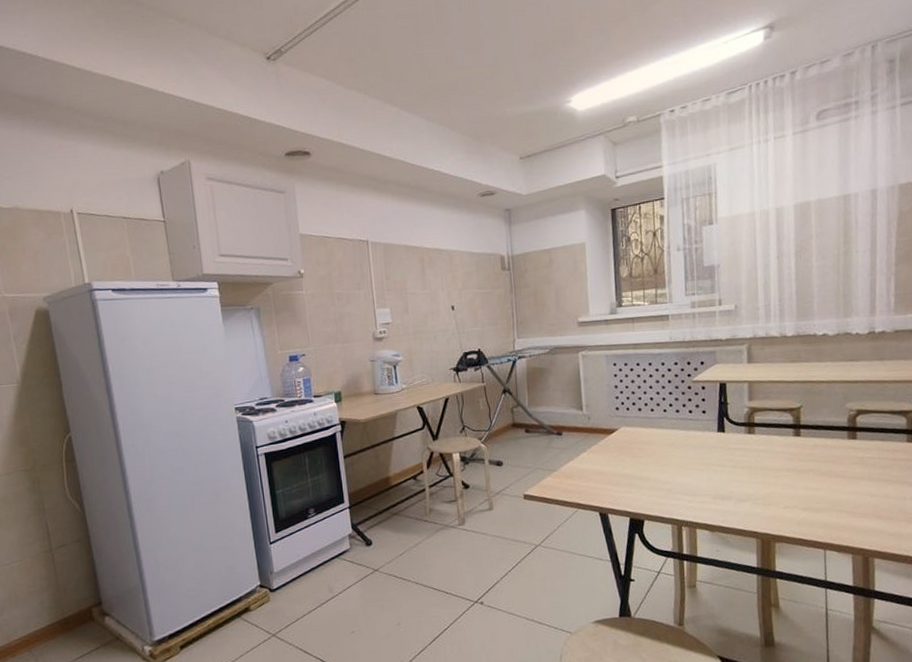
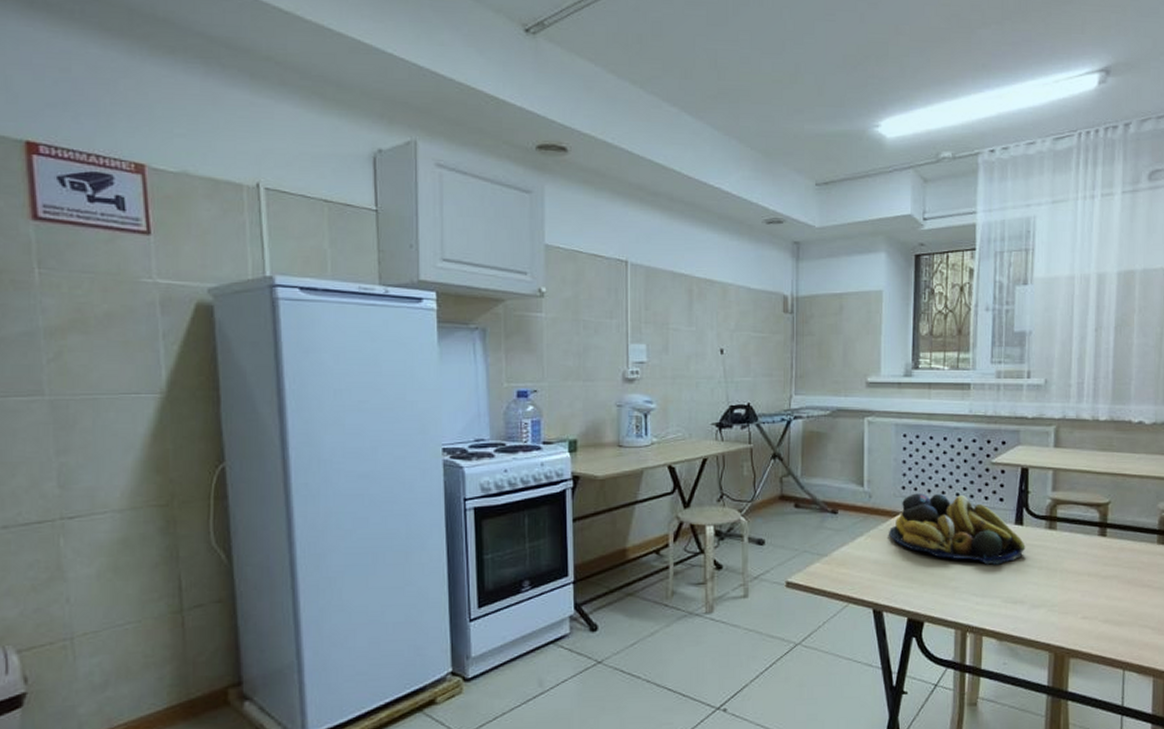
fruit bowl: none [608,411,729,468] -> present [889,493,1026,565]

